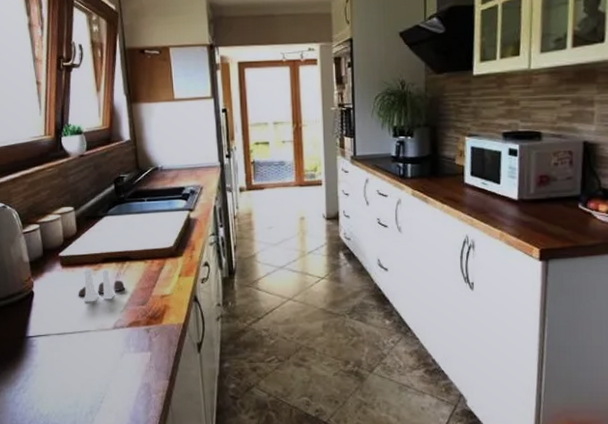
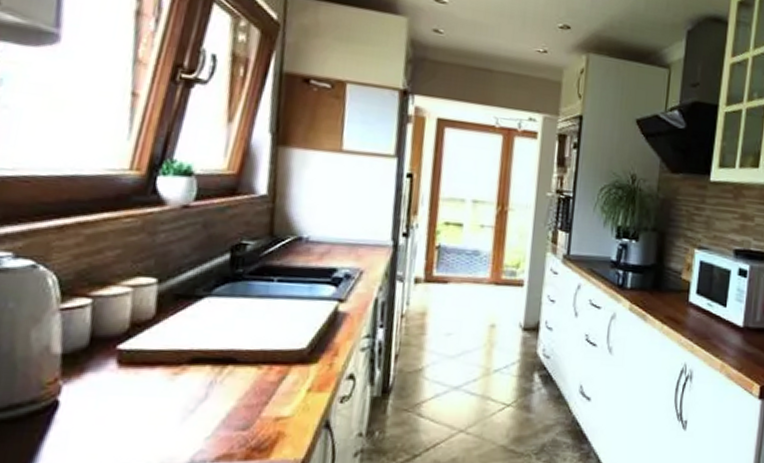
salt and pepper shaker set: present [78,268,125,302] -> none [137,371,220,422]

